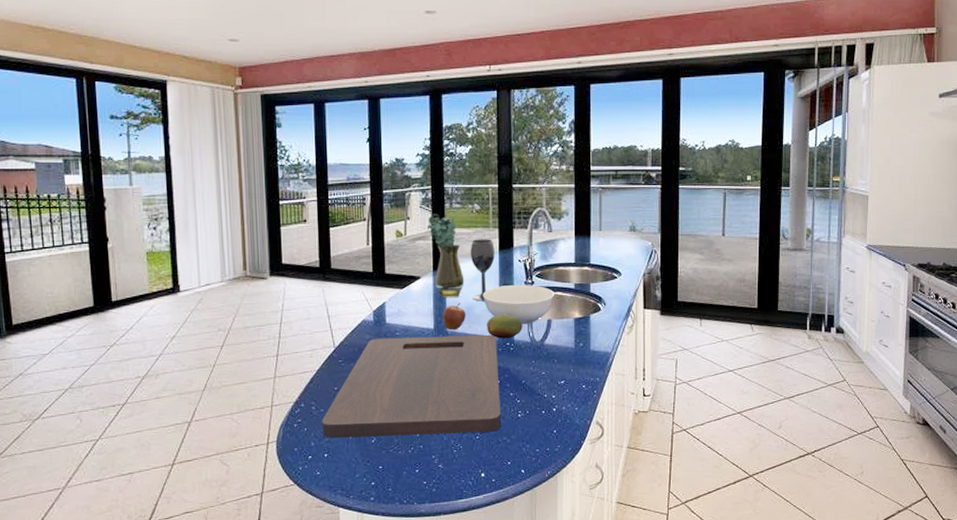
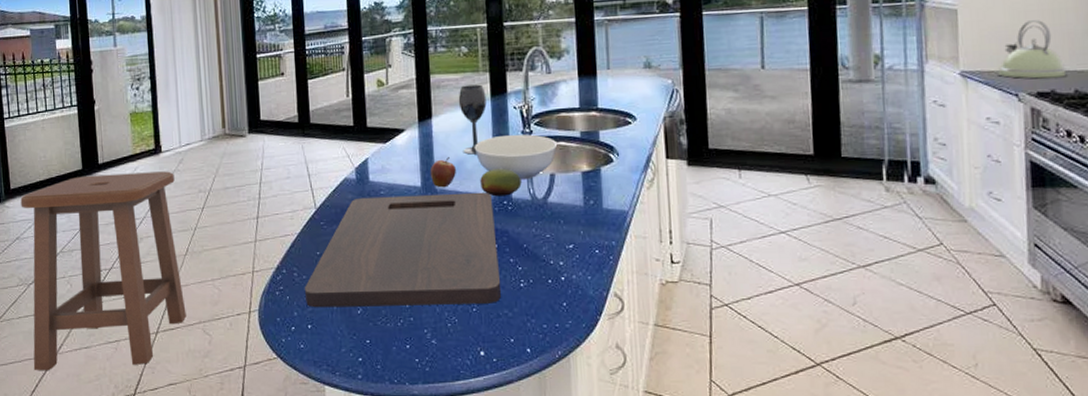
stool: none [24,310,204,505] -> present [20,171,186,371]
vase: present [426,211,465,297] -> none [409,57,454,151]
kettle: none [893,208,939,254] -> present [997,20,1067,79]

